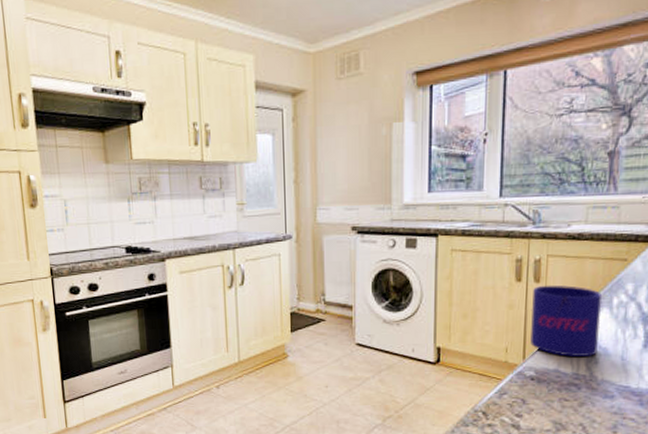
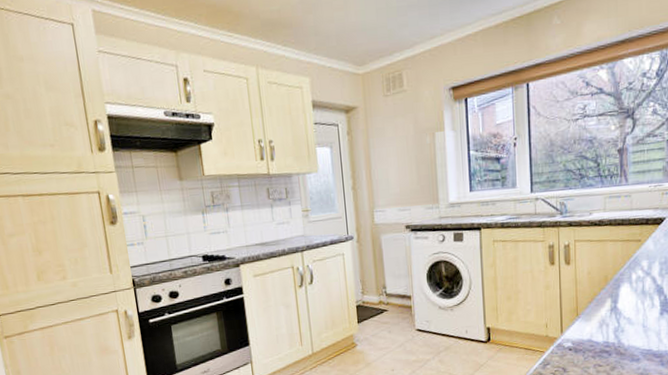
mug: present [530,285,602,356] -> none [564,266,623,328]

